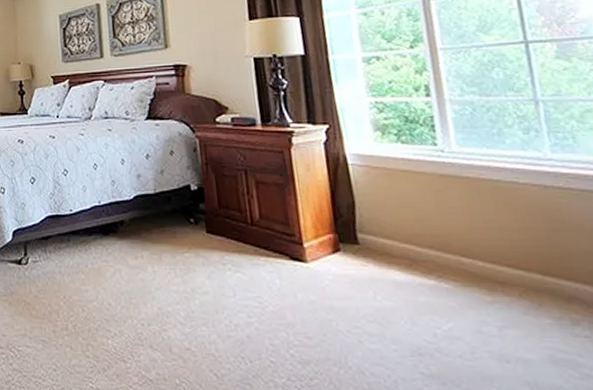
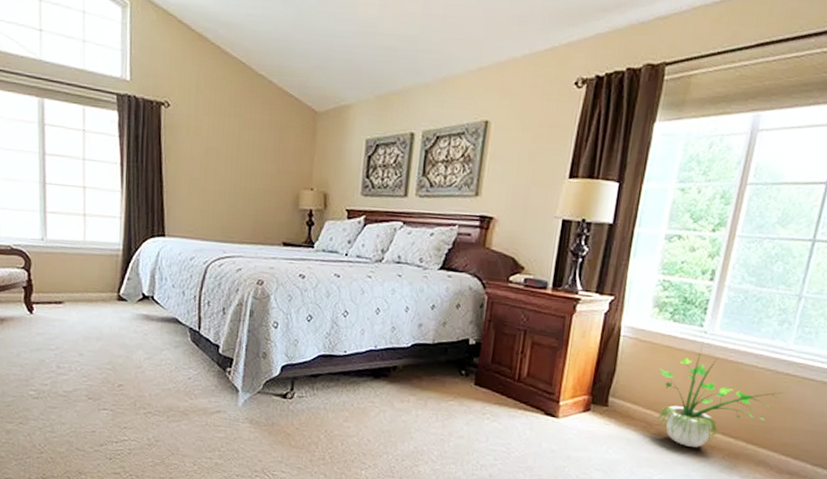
potted plant: none [402,166,562,285] -> present [657,345,782,447]

